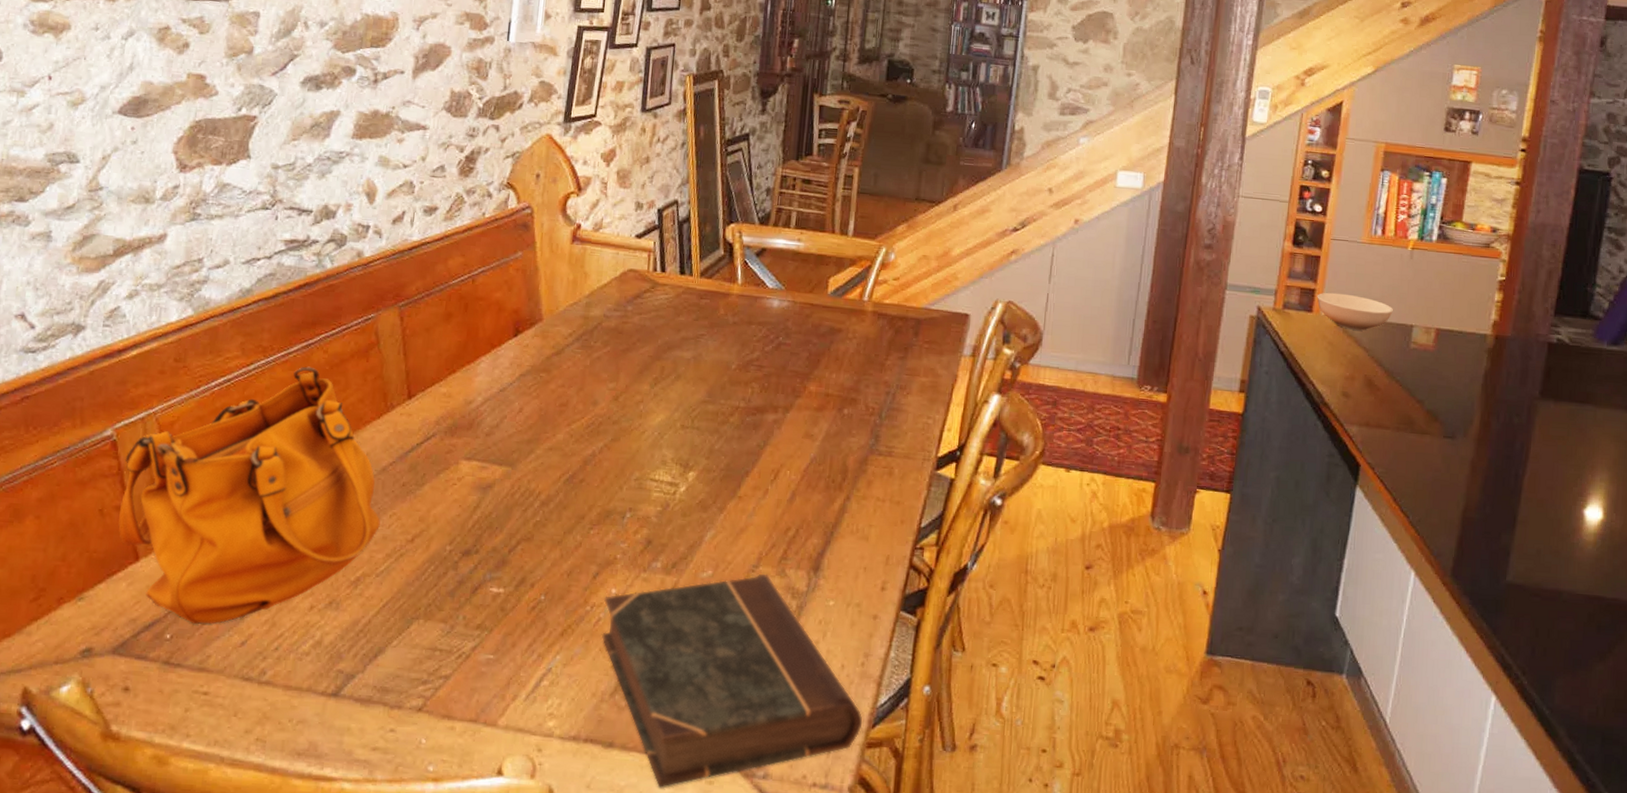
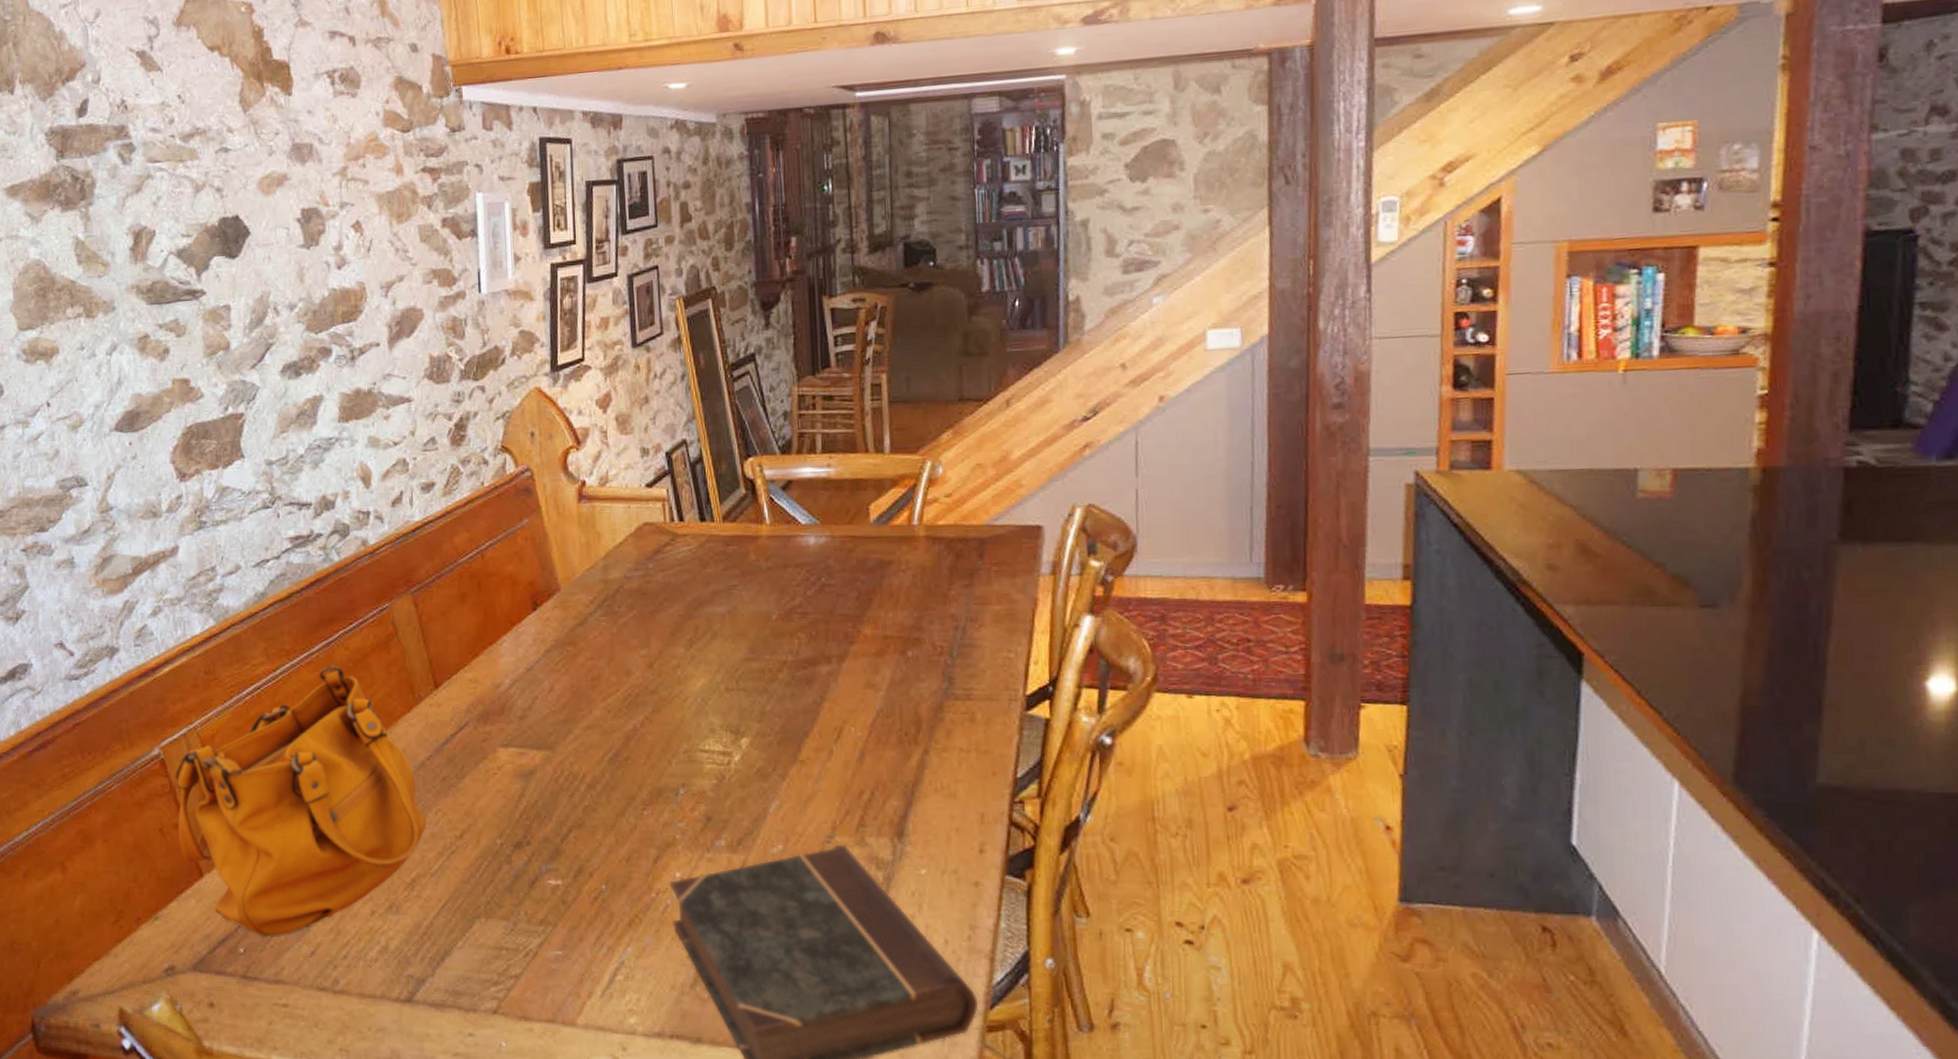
bowl: present [1317,292,1394,331] -> none [1495,440,1608,485]

